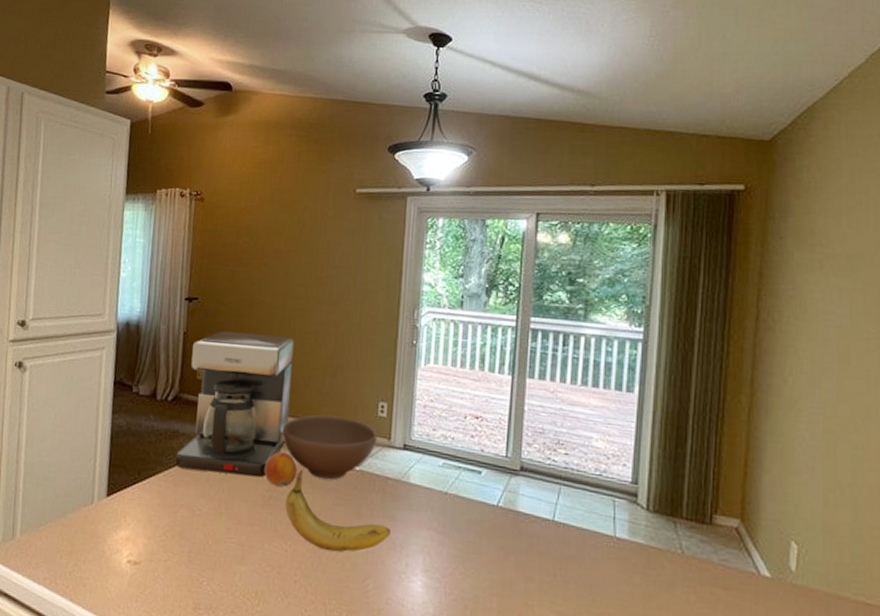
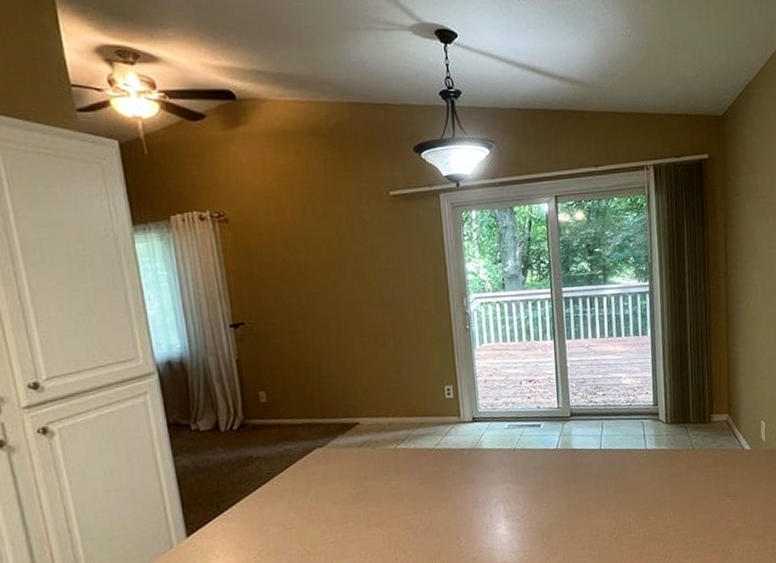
coffee maker: present [175,330,294,478] -> none [249,344,364,491]
fruit: present [264,451,298,487] -> none [347,450,380,482]
bowl: present [282,415,378,480] -> none [358,406,449,465]
fruit: present [285,469,391,552] -> none [374,461,473,525]

